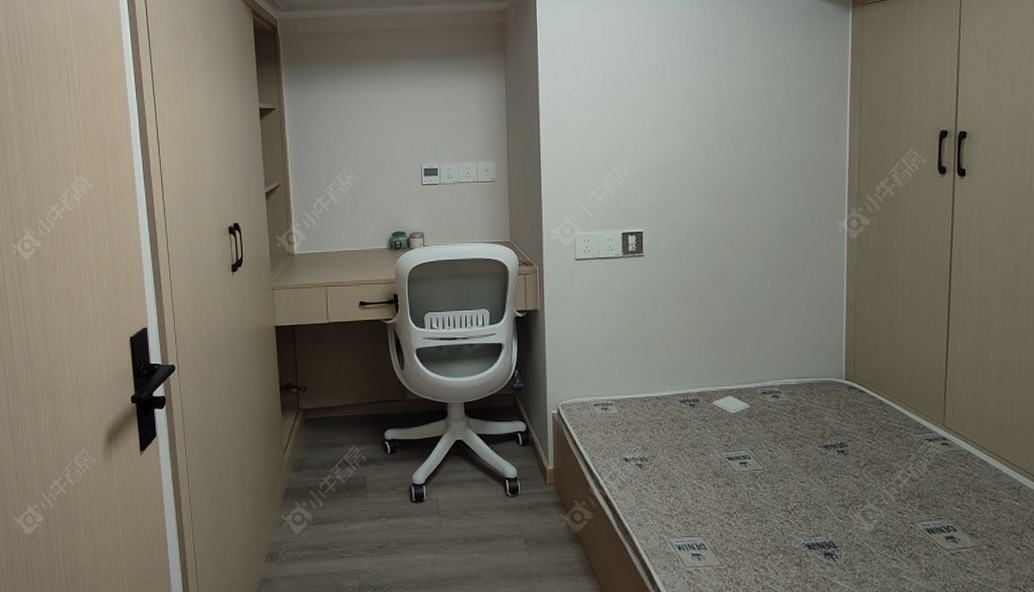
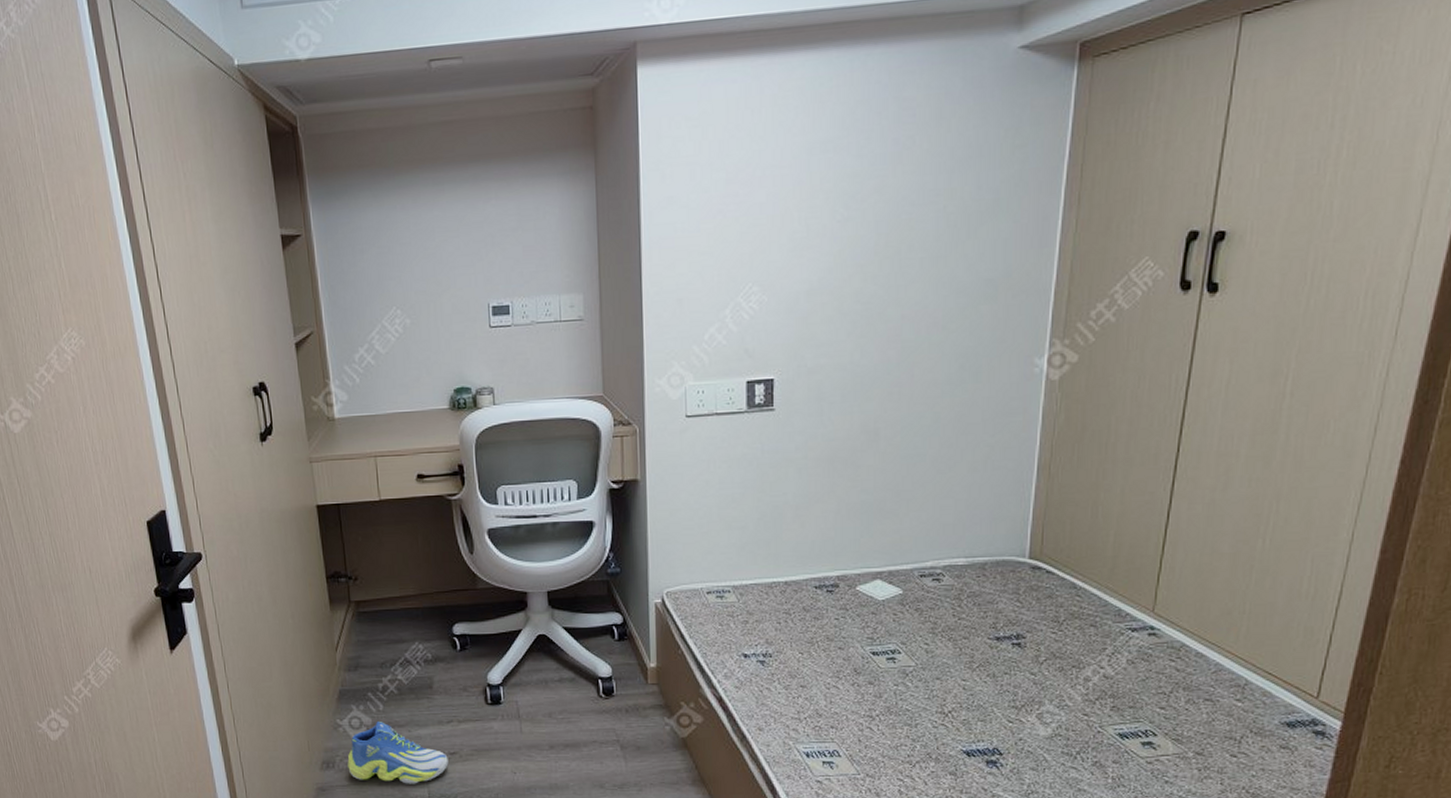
sneaker: none [289,517,377,576] -> present [347,722,449,784]

